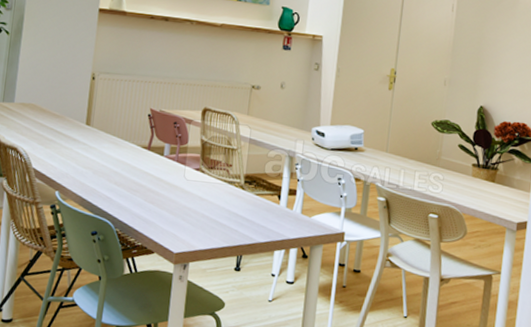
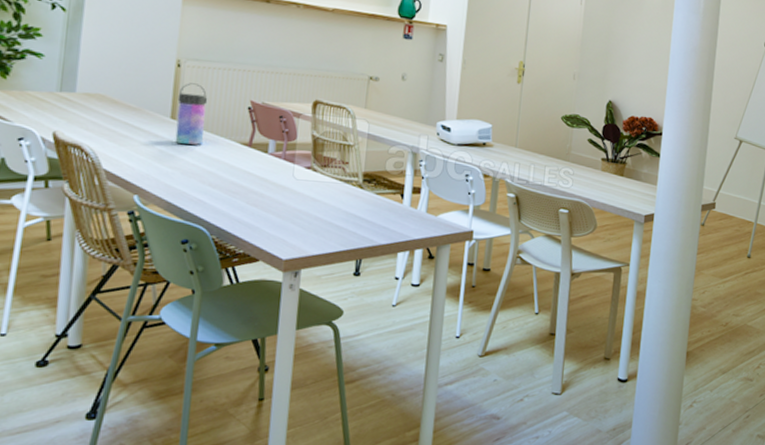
water bottle: none [89,93,116,148] -> present [175,83,208,145]

